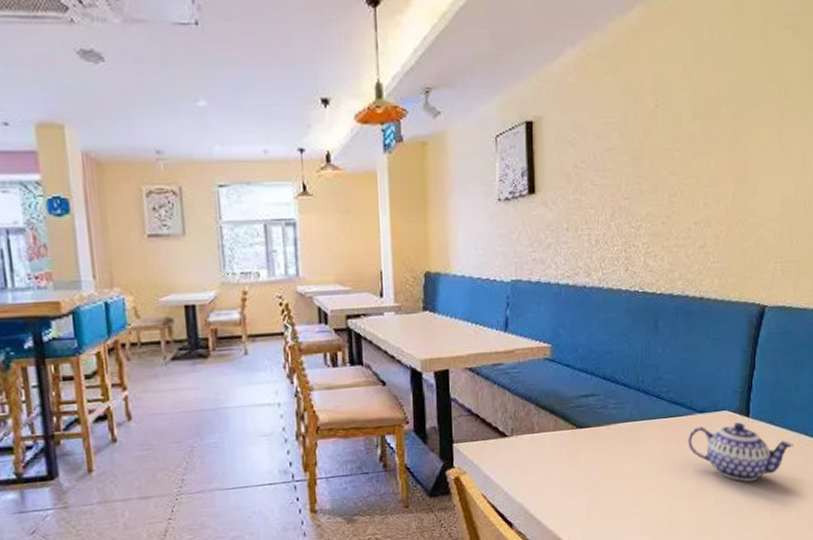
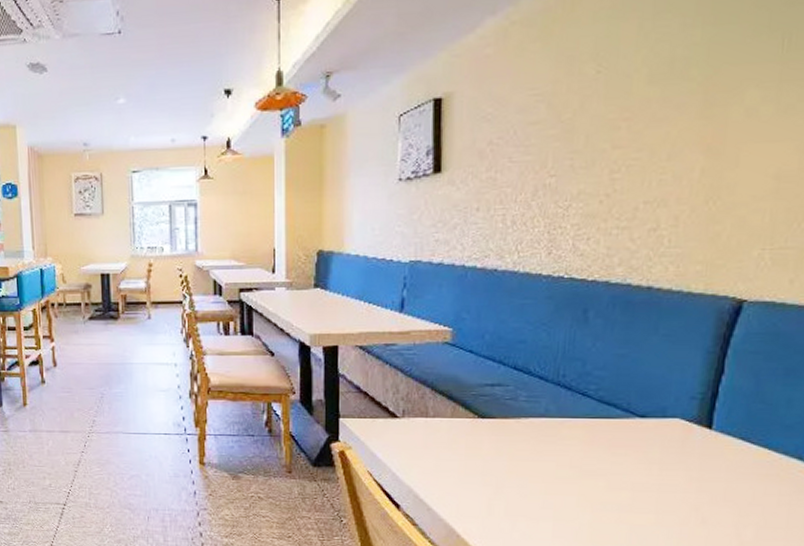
teapot: present [688,422,794,482] -> none [621,433,779,505]

